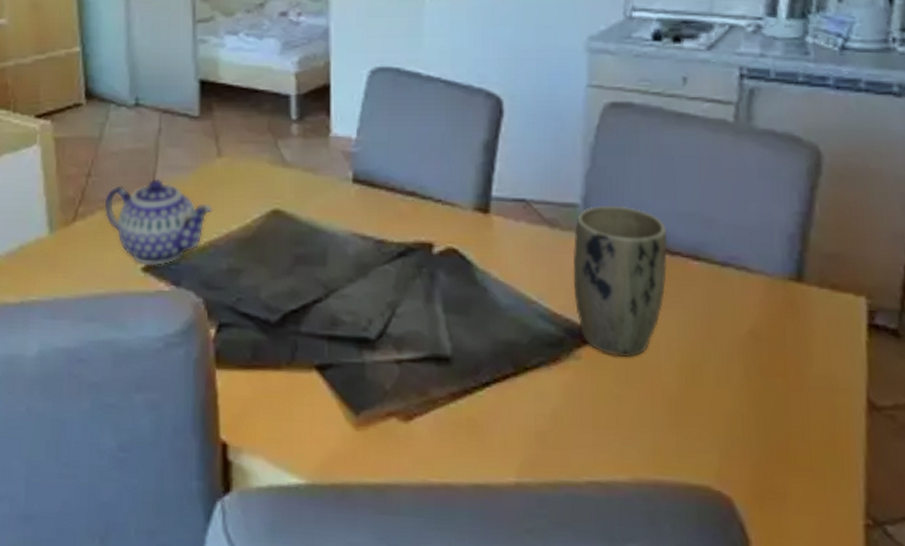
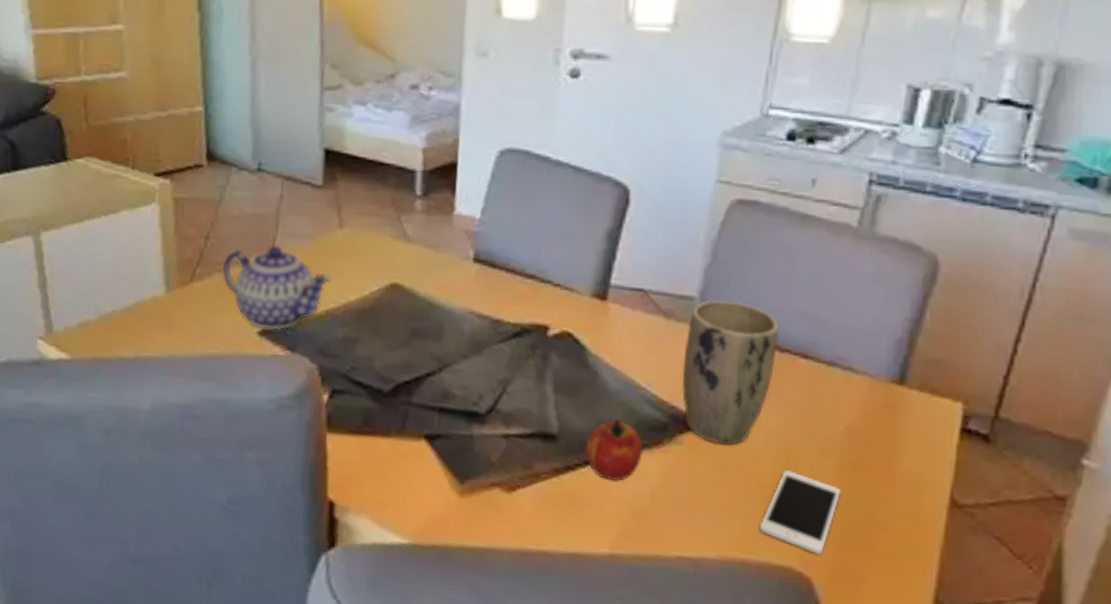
fruit: none [481,337,540,402] -> present [585,420,643,481]
cell phone: none [670,379,751,472] -> present [759,469,841,556]

